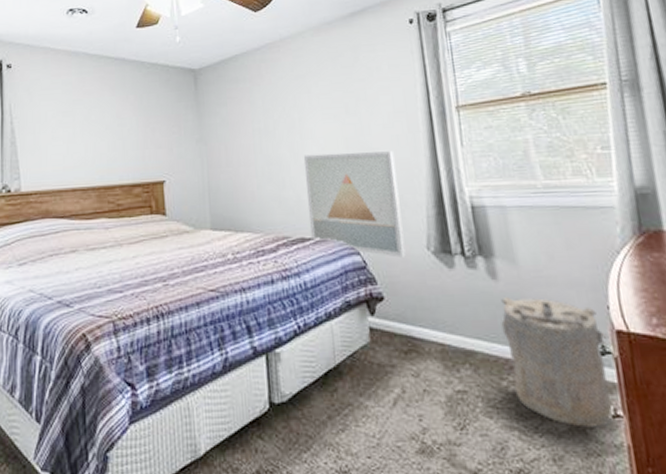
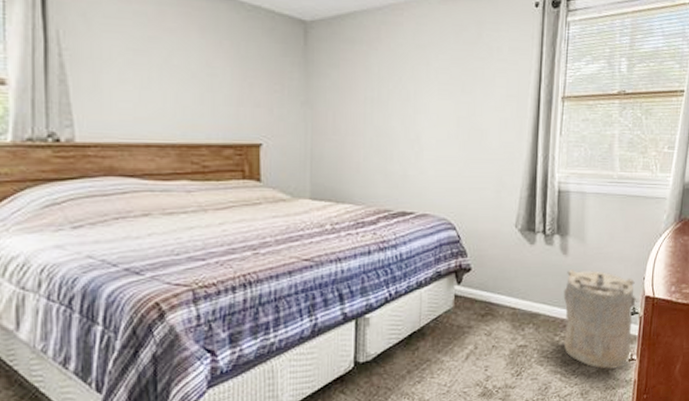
wall art: present [303,151,406,258] -> none [411,130,500,233]

